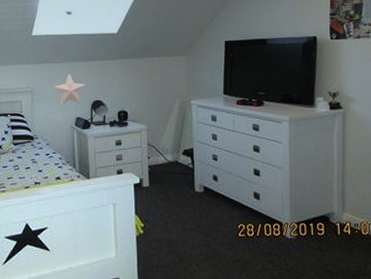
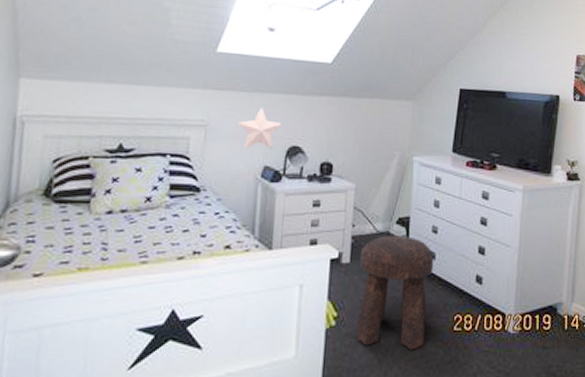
stool: none [156,164,217,252] -> present [355,235,435,350]

